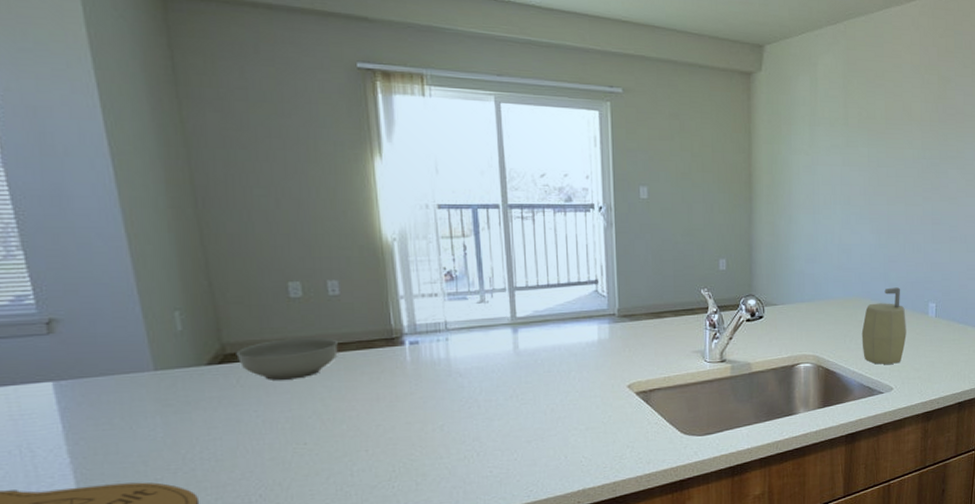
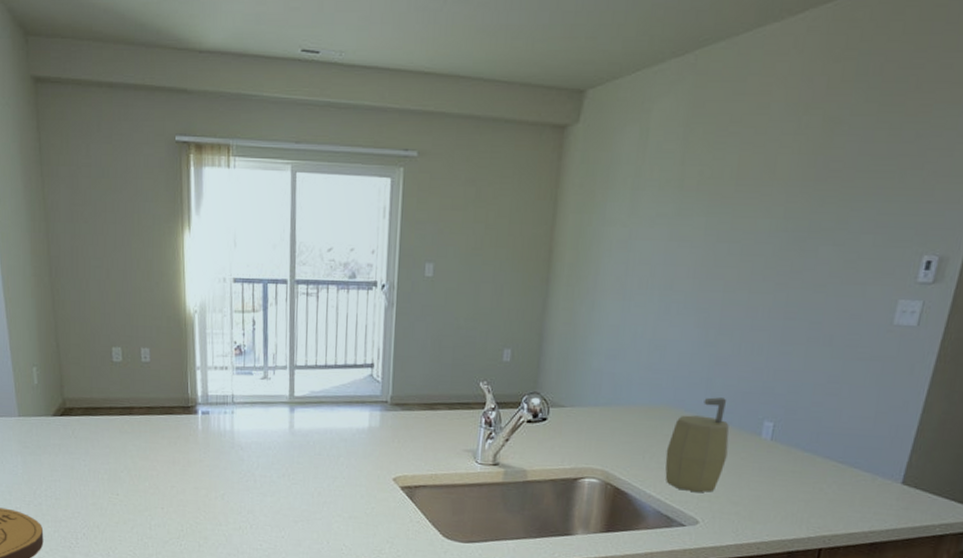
bowl: present [236,336,338,380] -> none [73,398,146,436]

